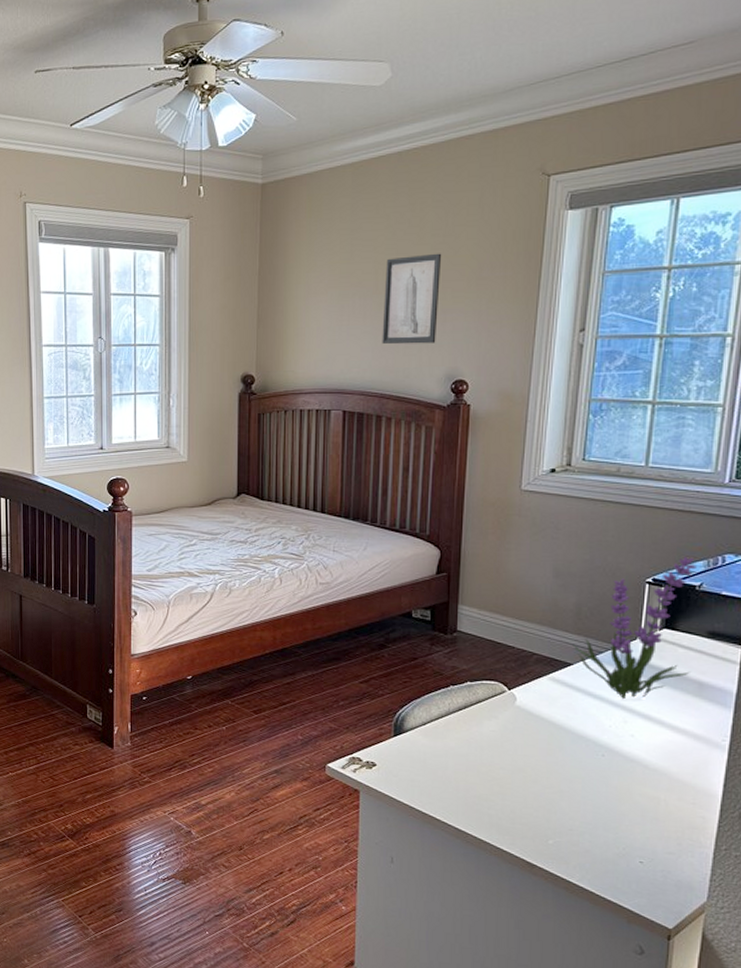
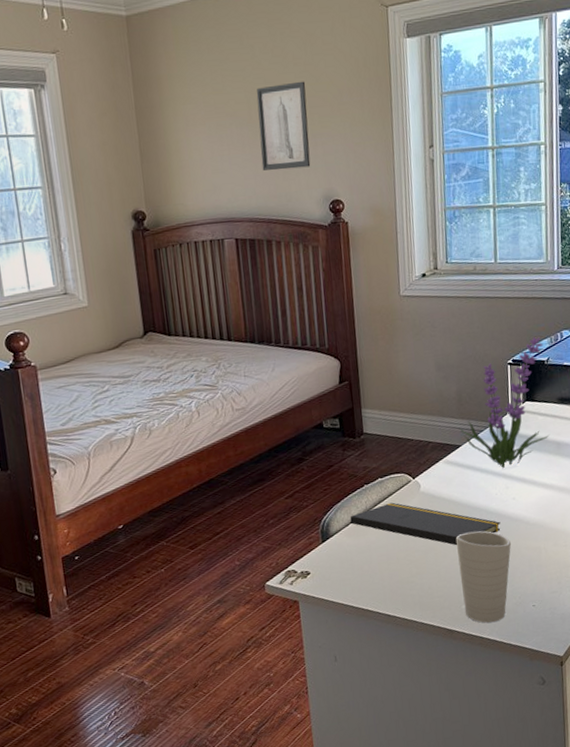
notepad: none [428,710,611,773] -> present [350,502,501,546]
cup: none [551,761,621,869] -> present [455,531,511,623]

